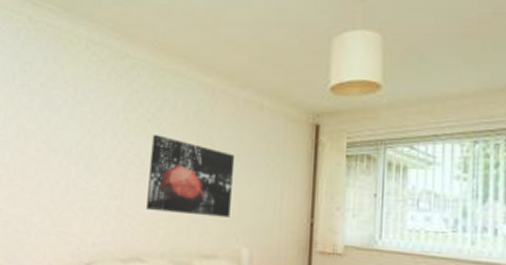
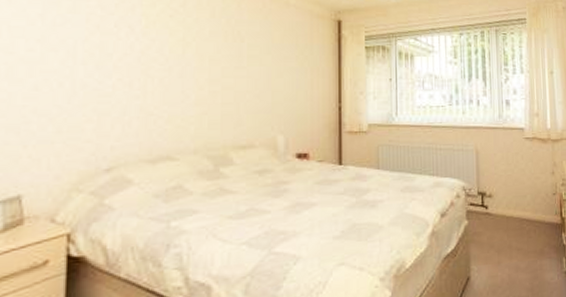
wall art: present [146,135,235,218] -> none [174,31,265,109]

